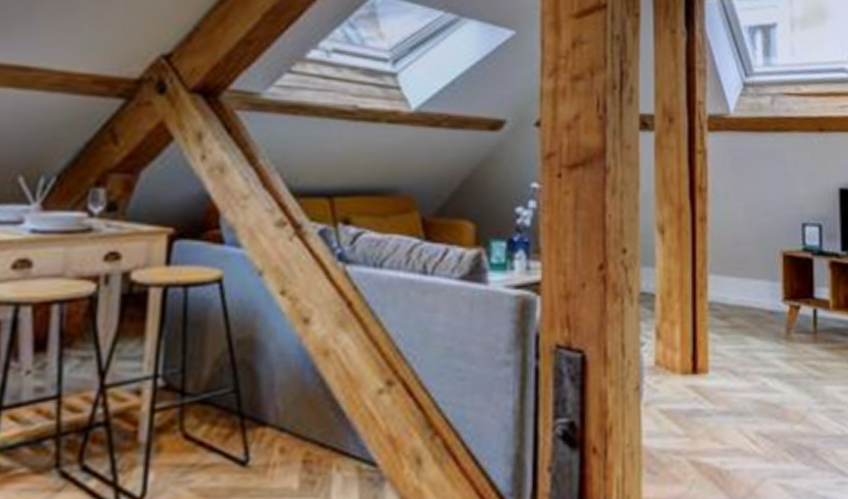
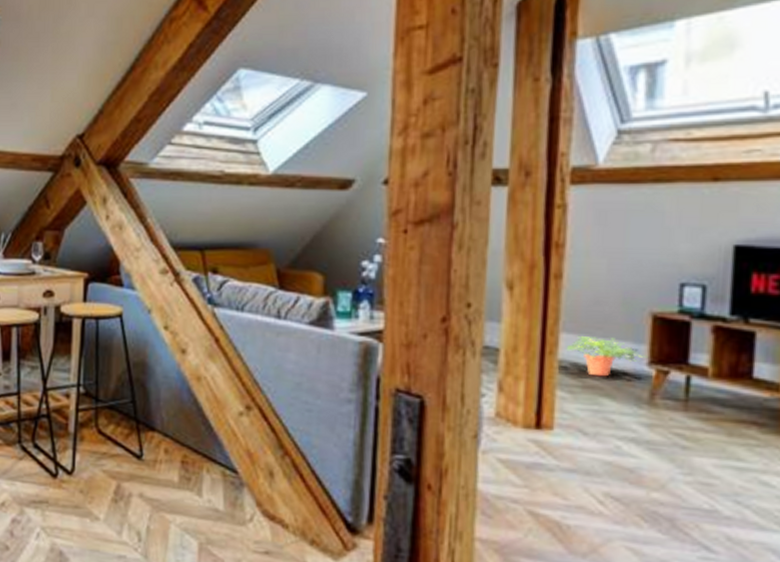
potted plant: none [714,276,783,316] -> present [566,335,649,377]

